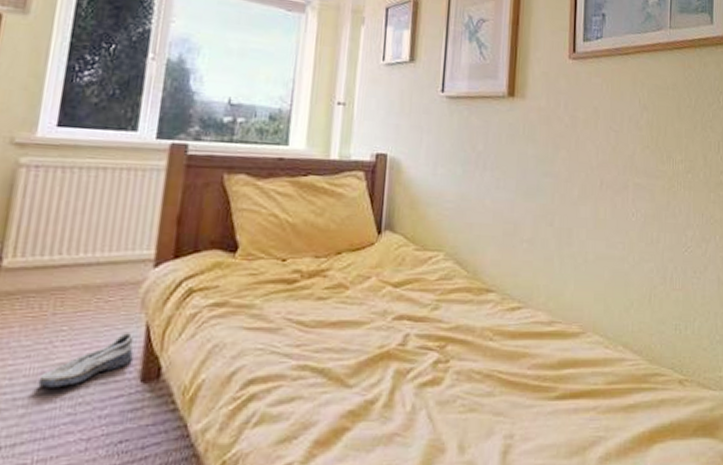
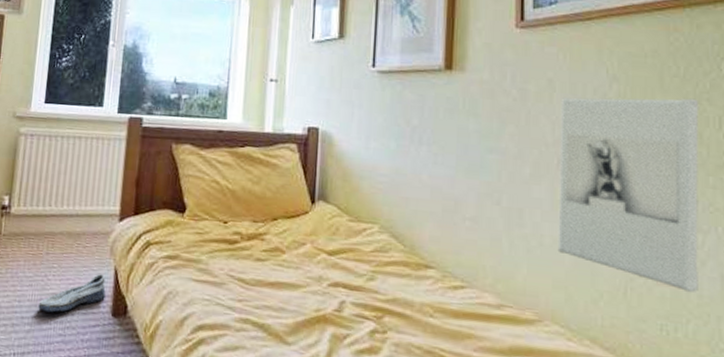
wall sculpture: none [599,125,705,294] -> present [557,98,699,292]

